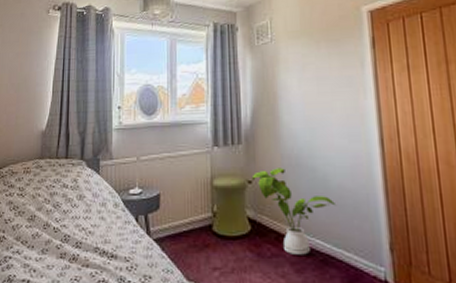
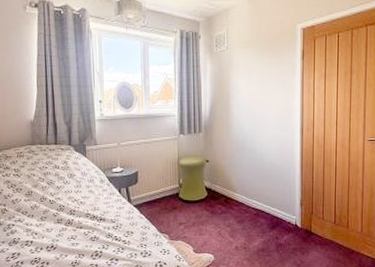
house plant: present [251,168,337,255] -> none [209,150,268,211]

